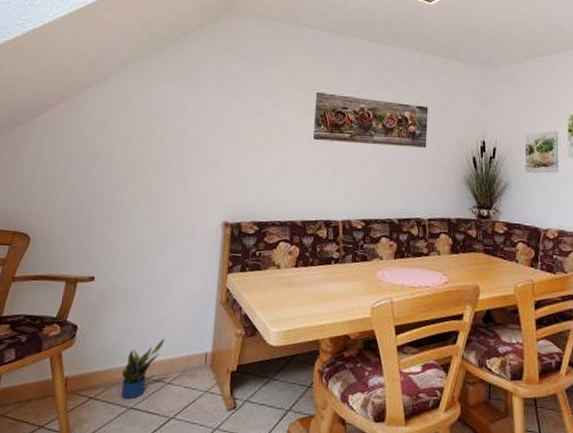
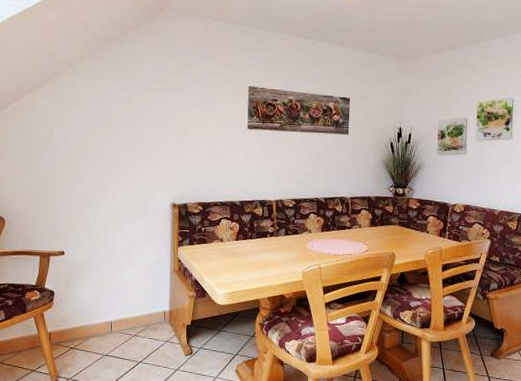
potted plant: present [121,338,166,400] -> none [96,300,129,349]

